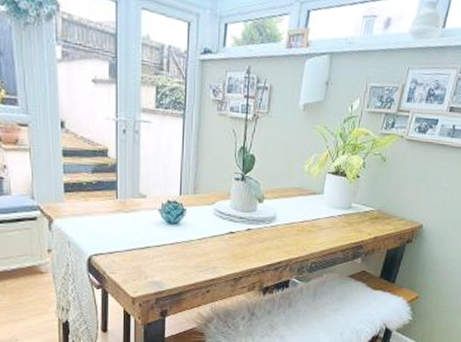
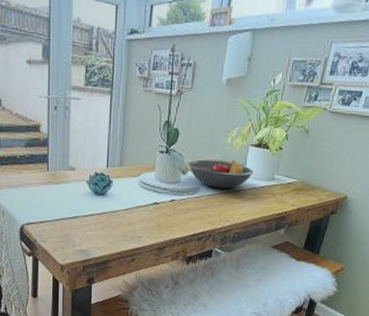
fruit bowl: none [265,187,331,218] -> present [189,159,254,189]

